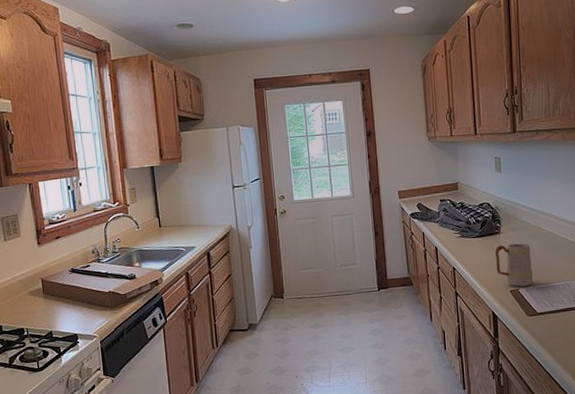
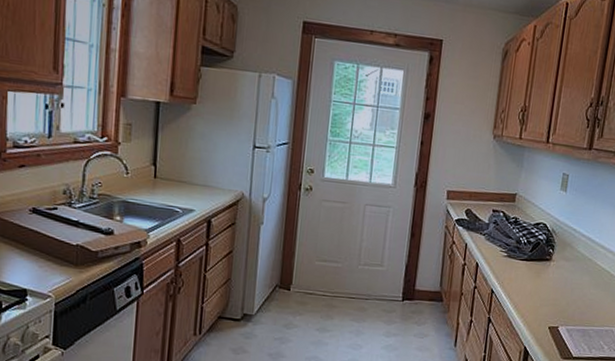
mug: present [494,243,534,287] -> none [538,273,581,325]

